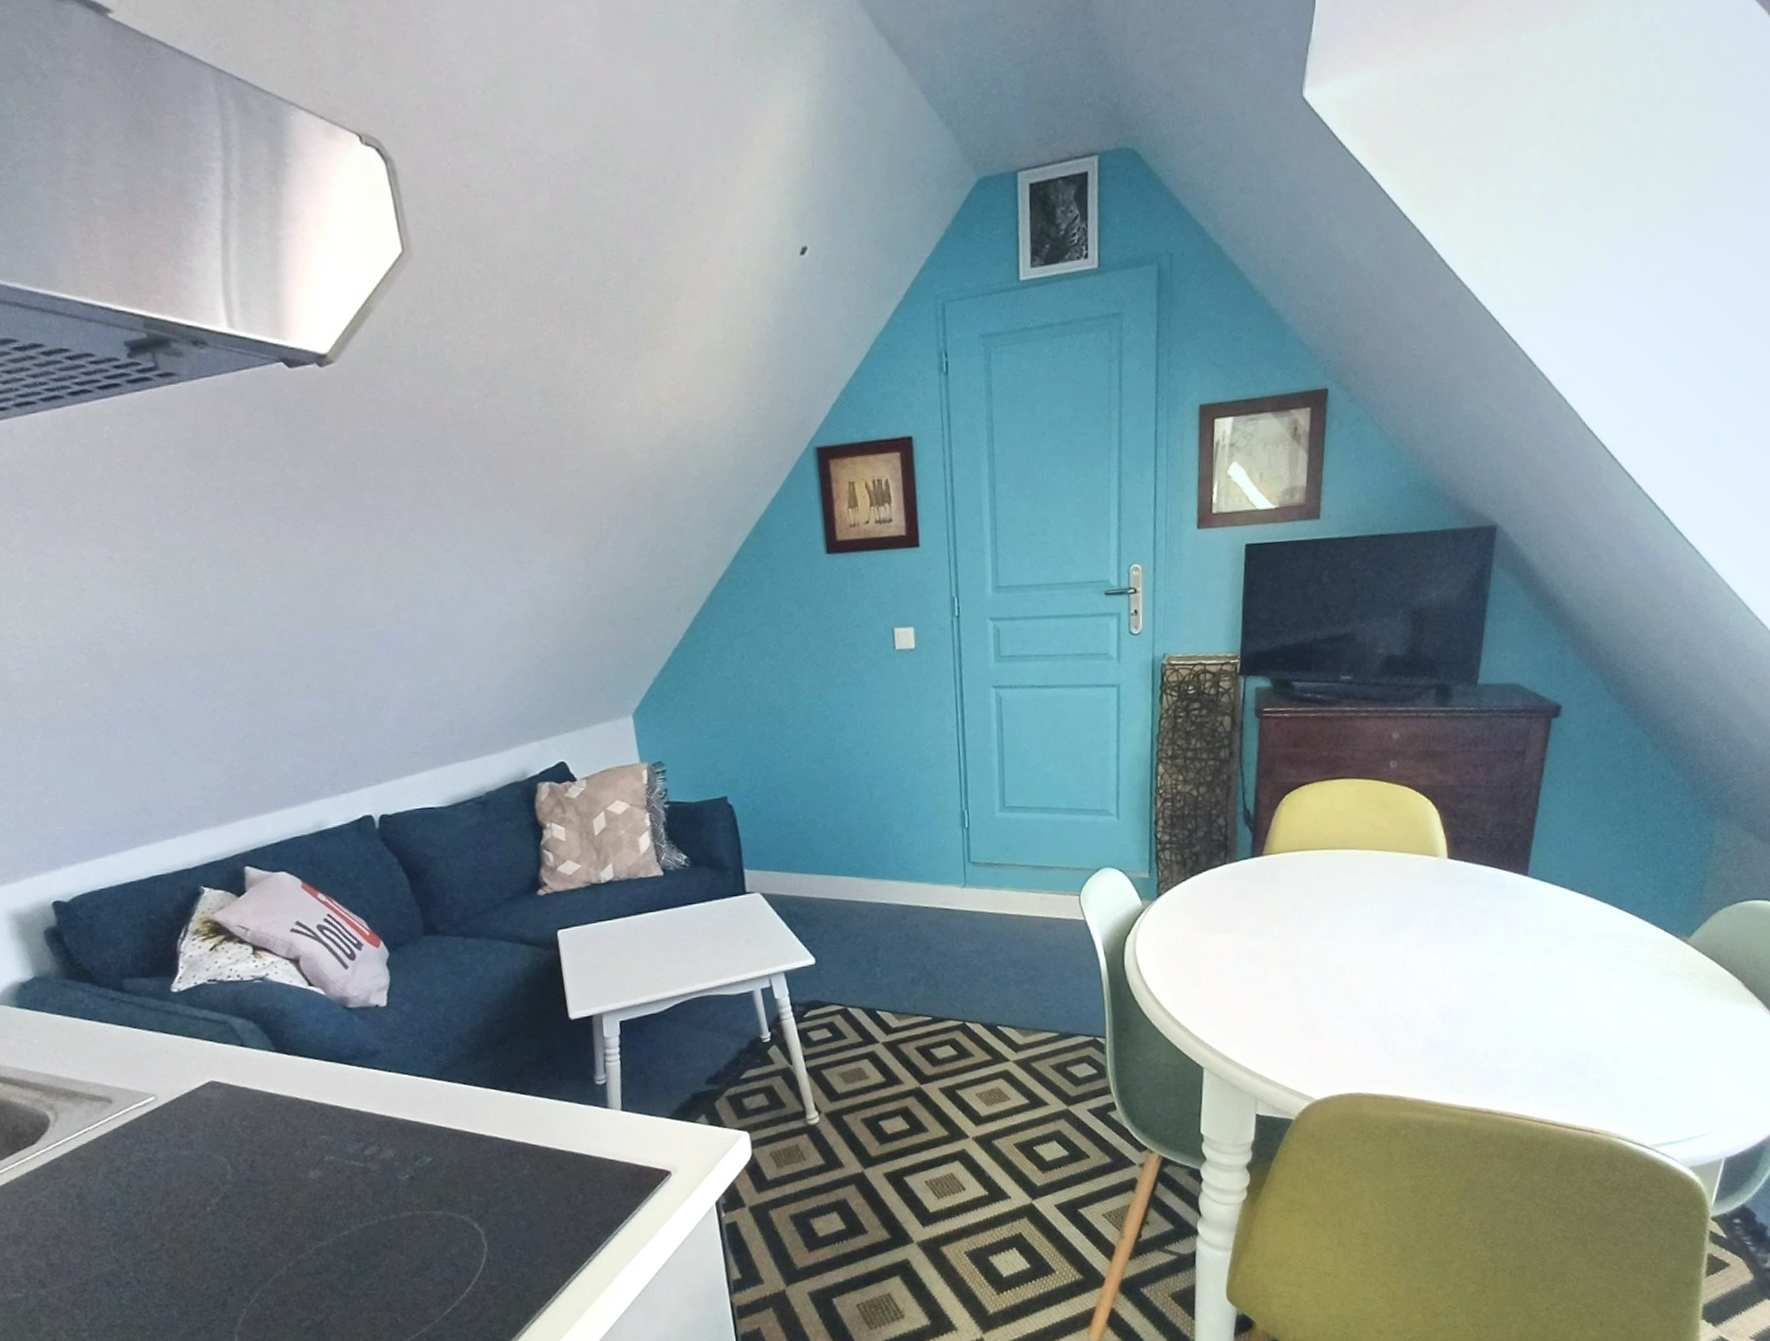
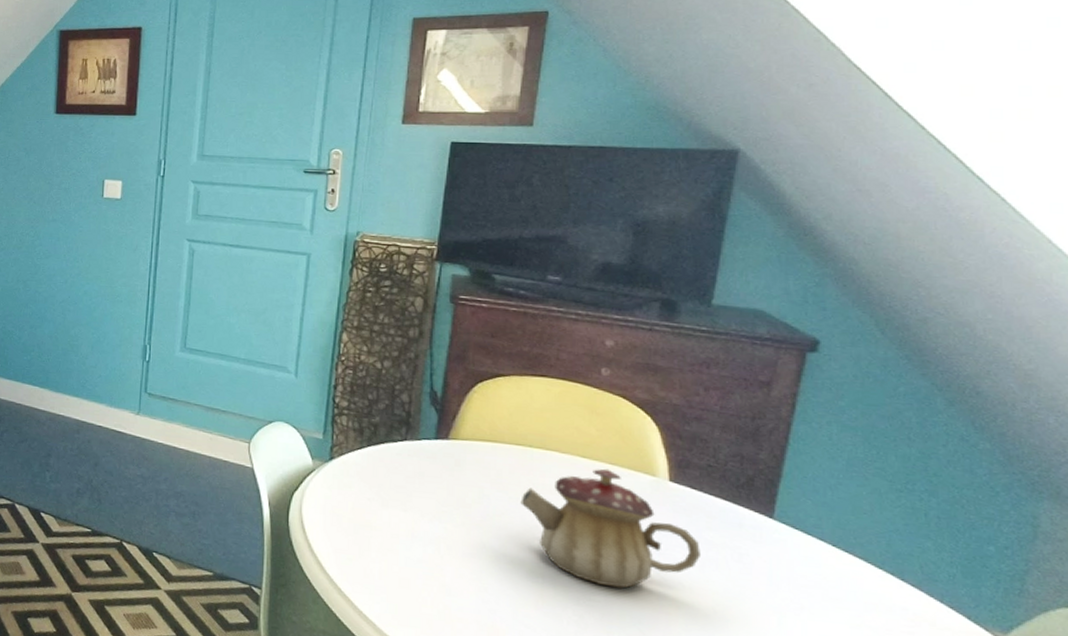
teapot: none [1328,857,1474,966] -> present [520,468,700,588]

